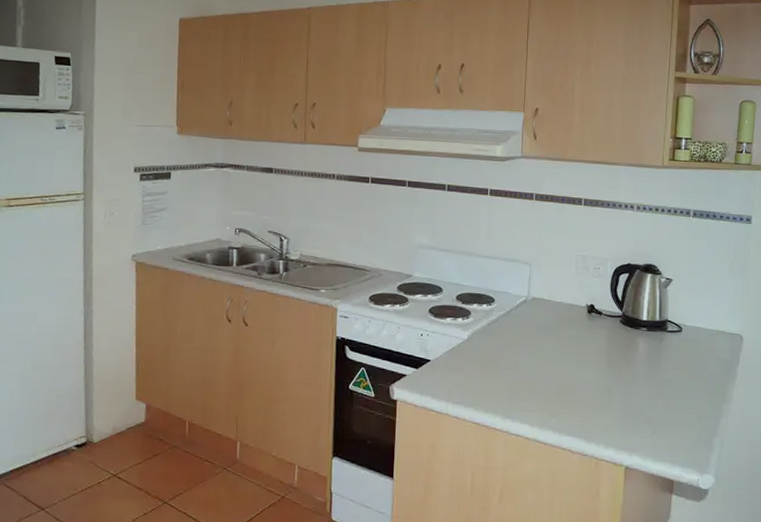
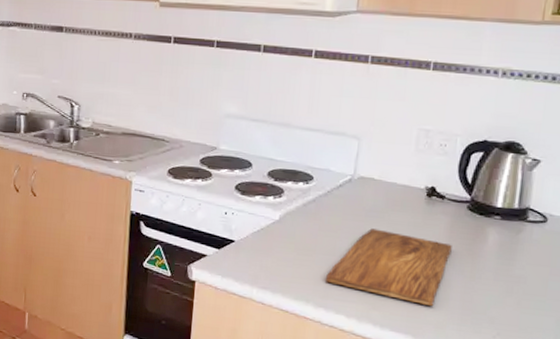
cutting board: none [510,343,611,411] -> present [326,228,452,307]

